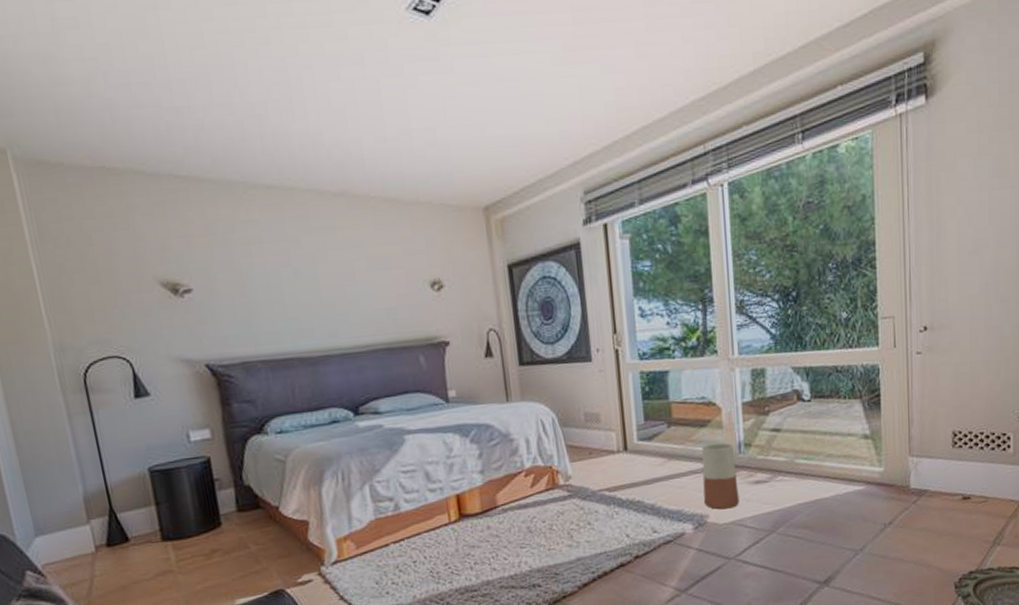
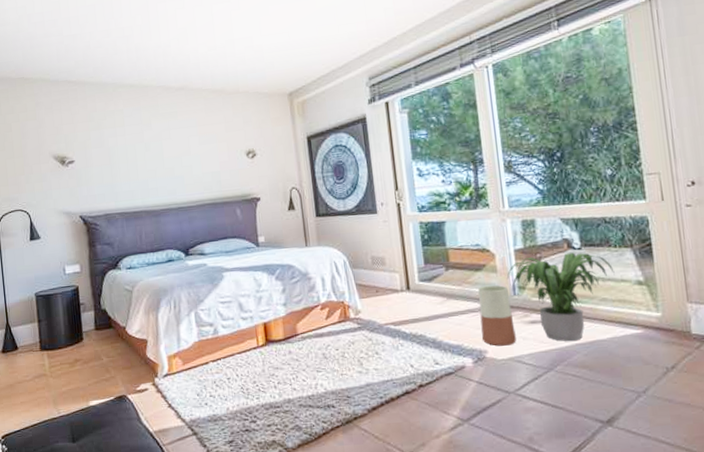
potted plant: none [733,405,842,502] -> present [507,252,615,342]

